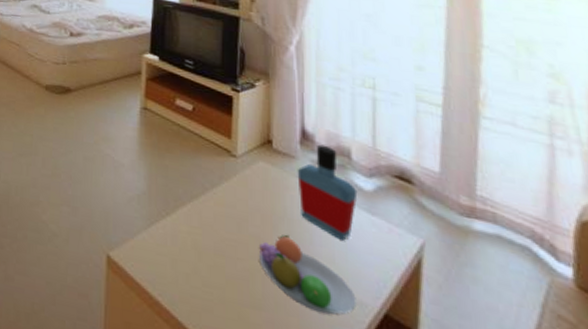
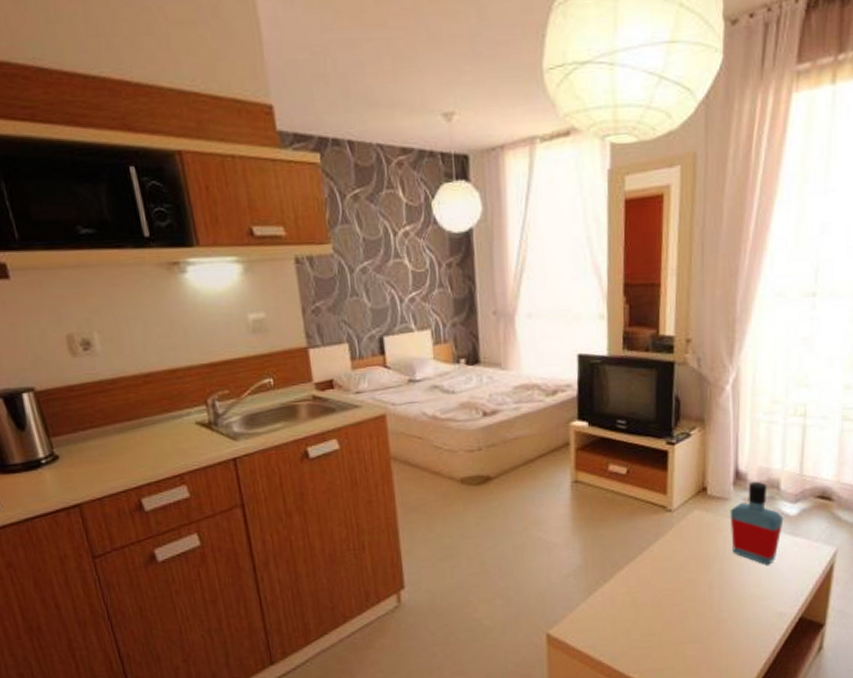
fruit bowl: present [259,234,357,315] -> none [694,572,777,631]

